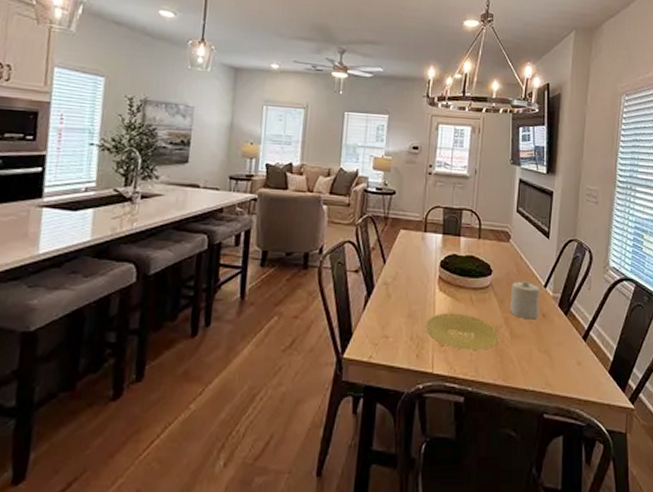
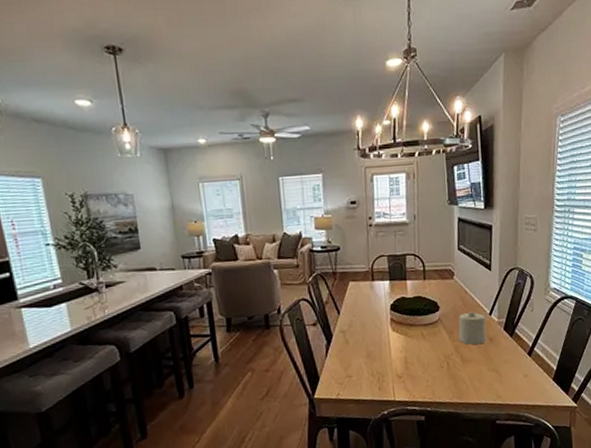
plate: present [425,312,498,350] -> none [383,347,451,378]

